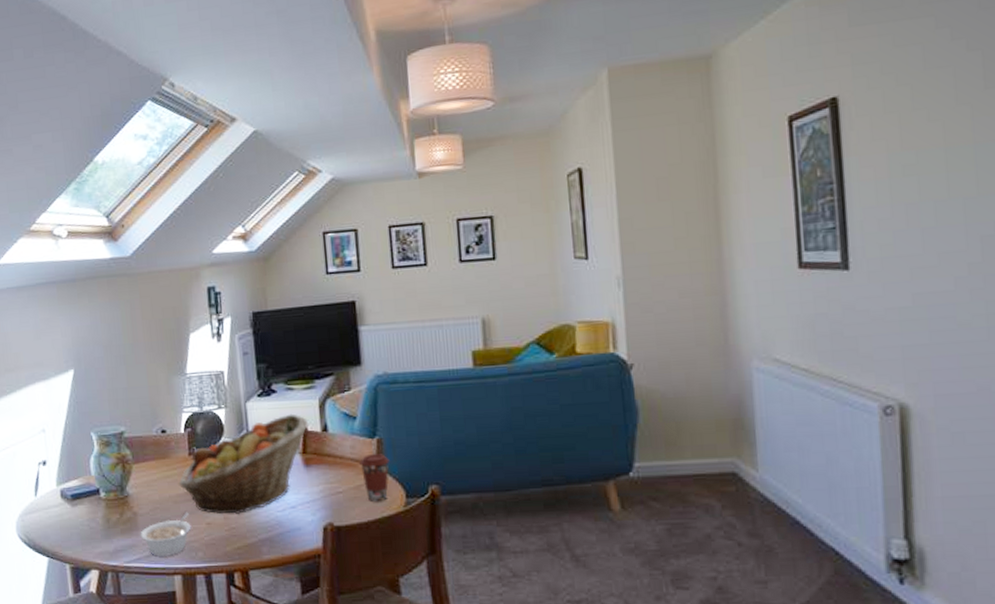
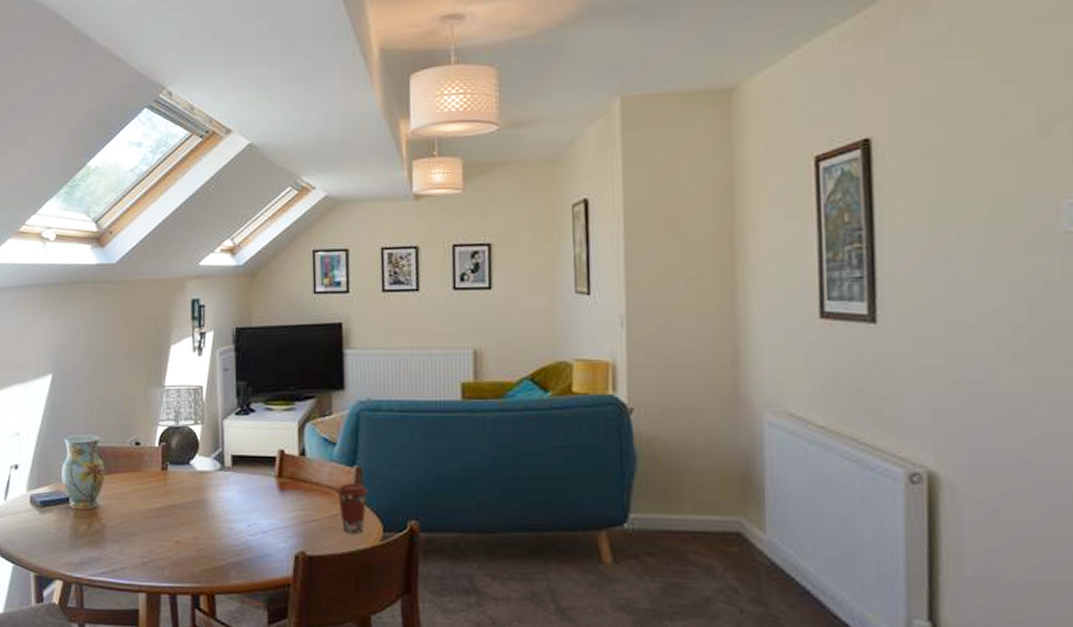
legume: present [140,513,192,557] -> none [107,530,159,573]
fruit basket: present [178,414,308,515] -> none [149,435,286,536]

